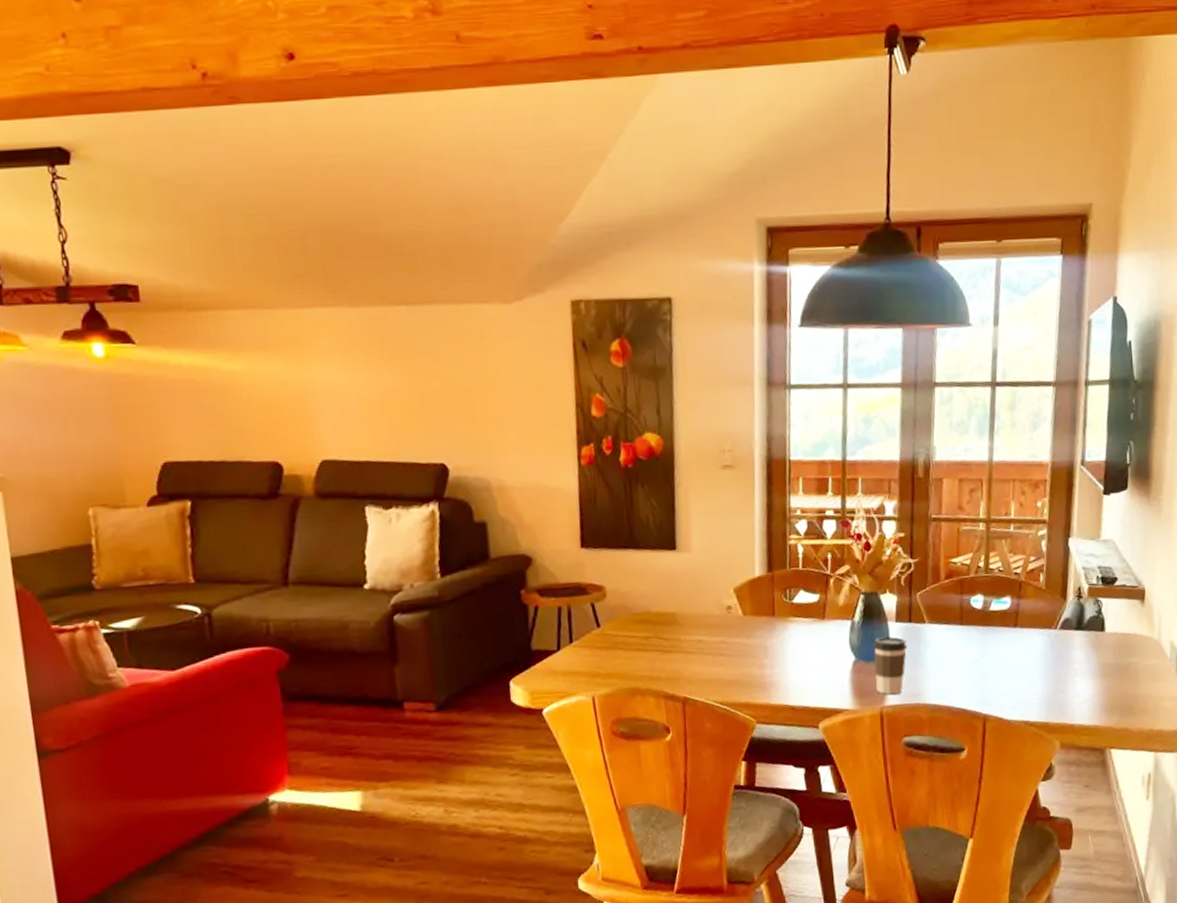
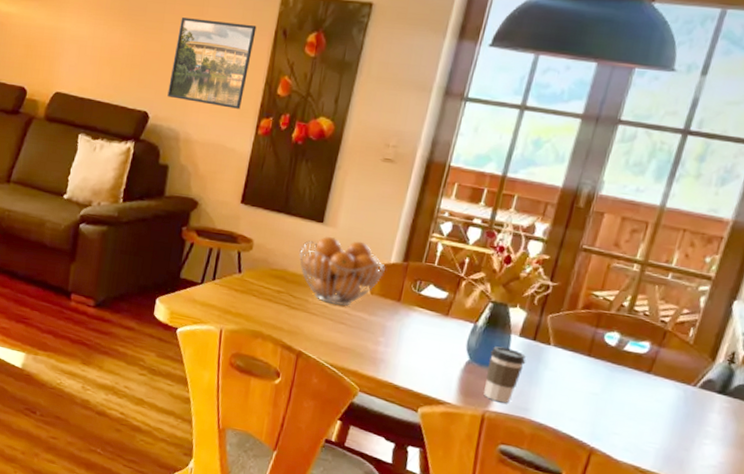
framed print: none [459,341,555,442] -> present [167,17,257,109]
fruit basket: none [658,561,752,637] -> present [299,237,385,306]

